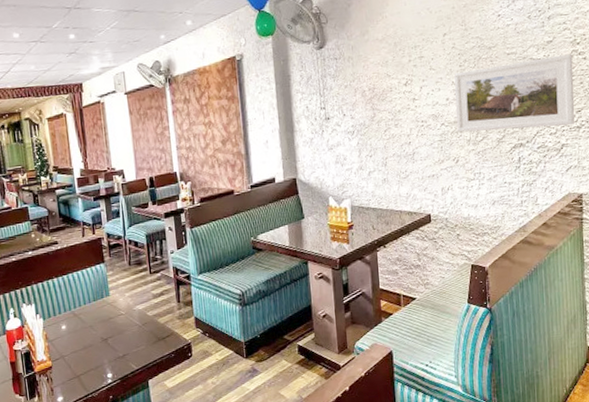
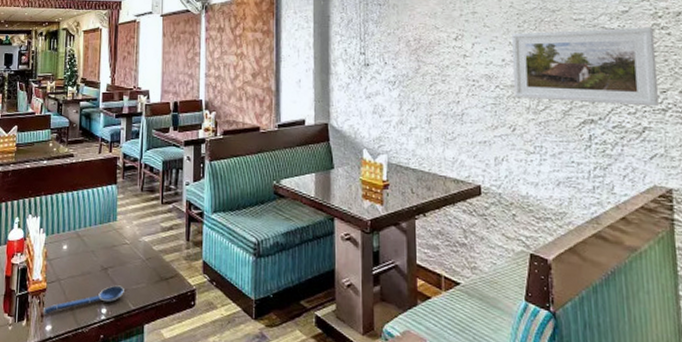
spoon: none [51,351,126,389] -> present [42,285,124,315]

